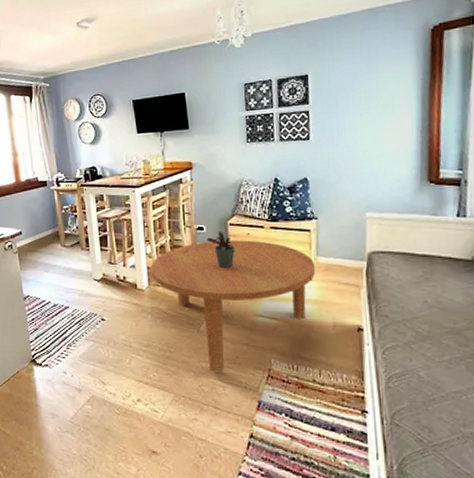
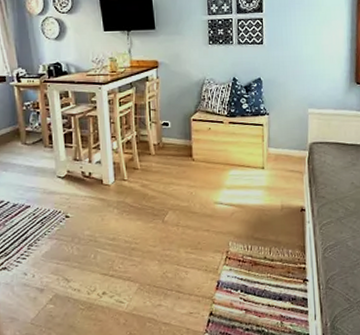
coffee table: present [150,240,316,372] -> none [116,134,268,259]
potted plant: present [207,231,235,269] -> none [172,127,197,162]

